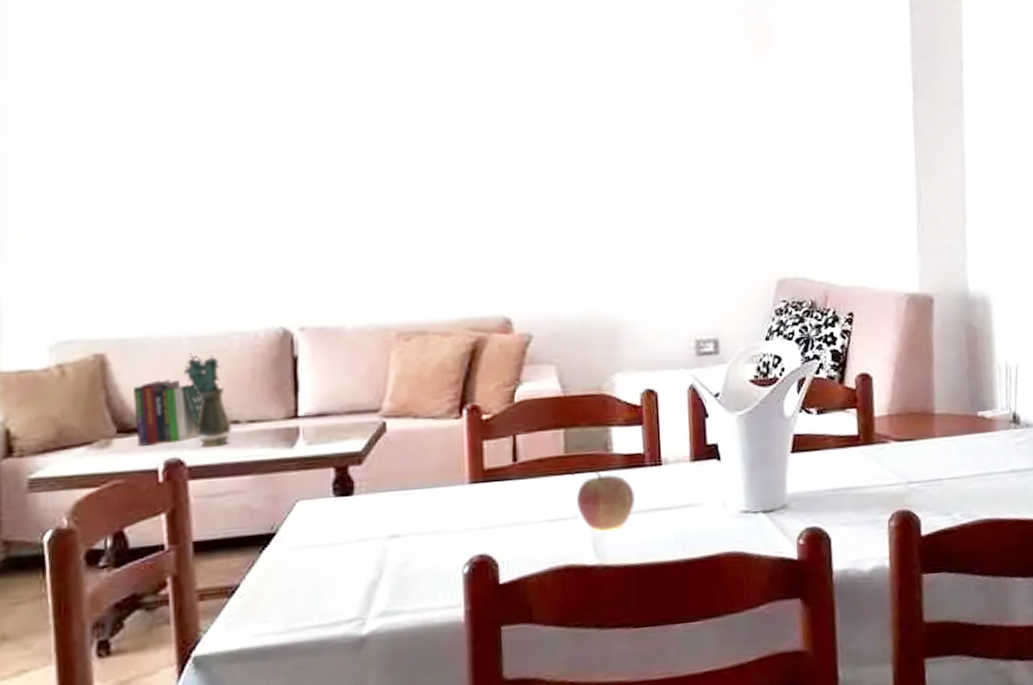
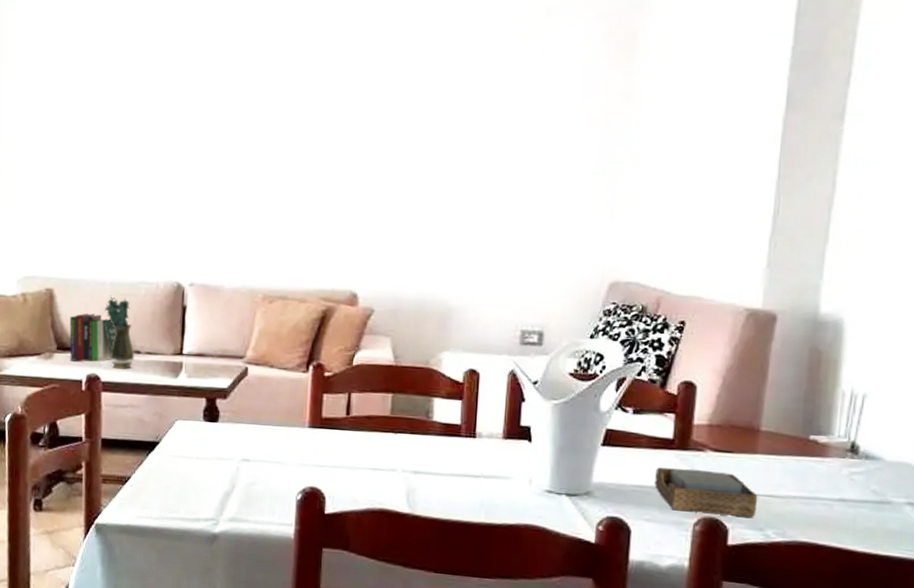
fruit: present [577,470,636,531] -> none [396,432,449,486]
napkin holder: none [846,461,943,509] -> present [655,467,758,518]

